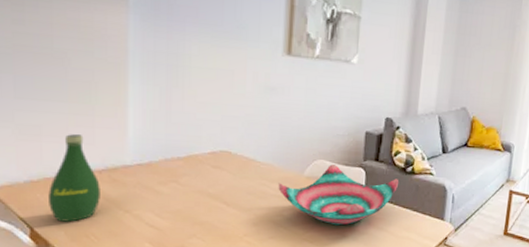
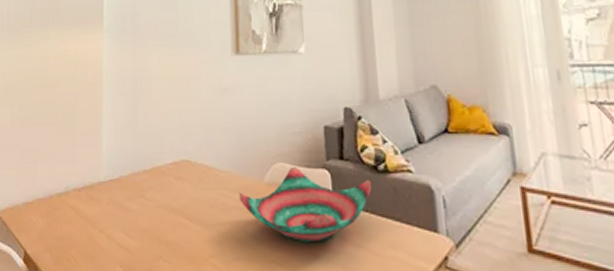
bottle: present [48,134,100,222] -> none [39,154,80,244]

